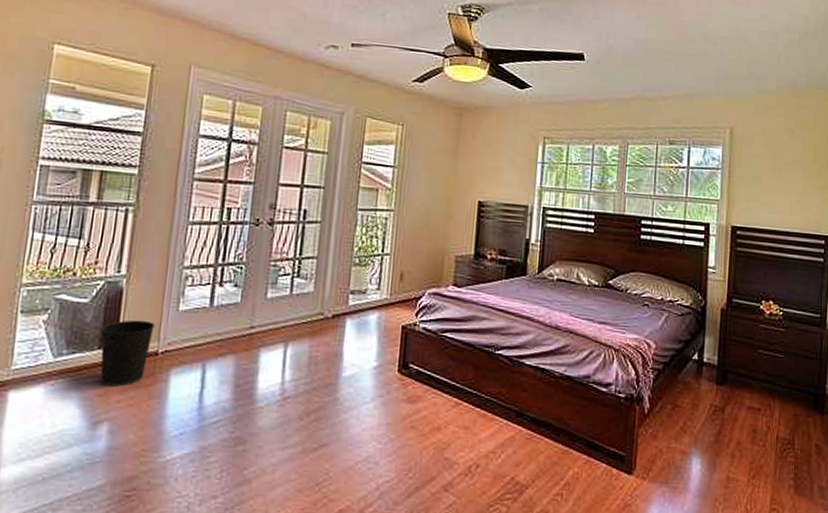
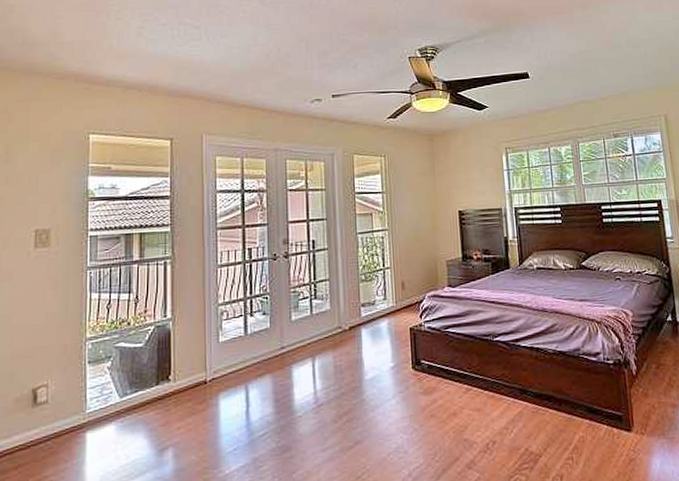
wastebasket: present [100,319,155,387] -> none [156,354,201,416]

